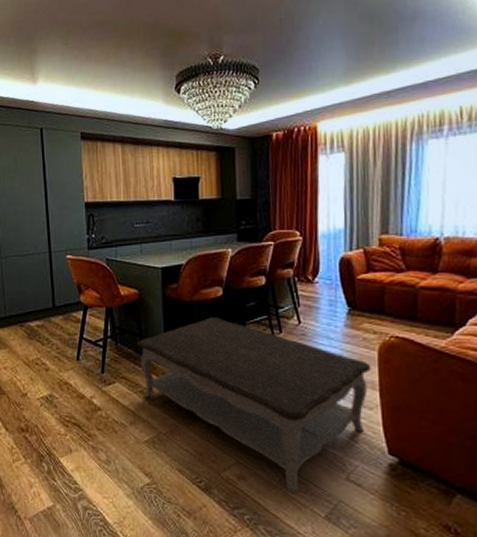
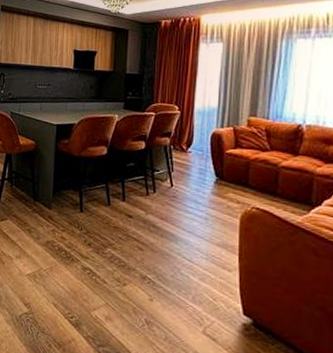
coffee table: present [136,317,371,494] -> none [29,172,233,340]

